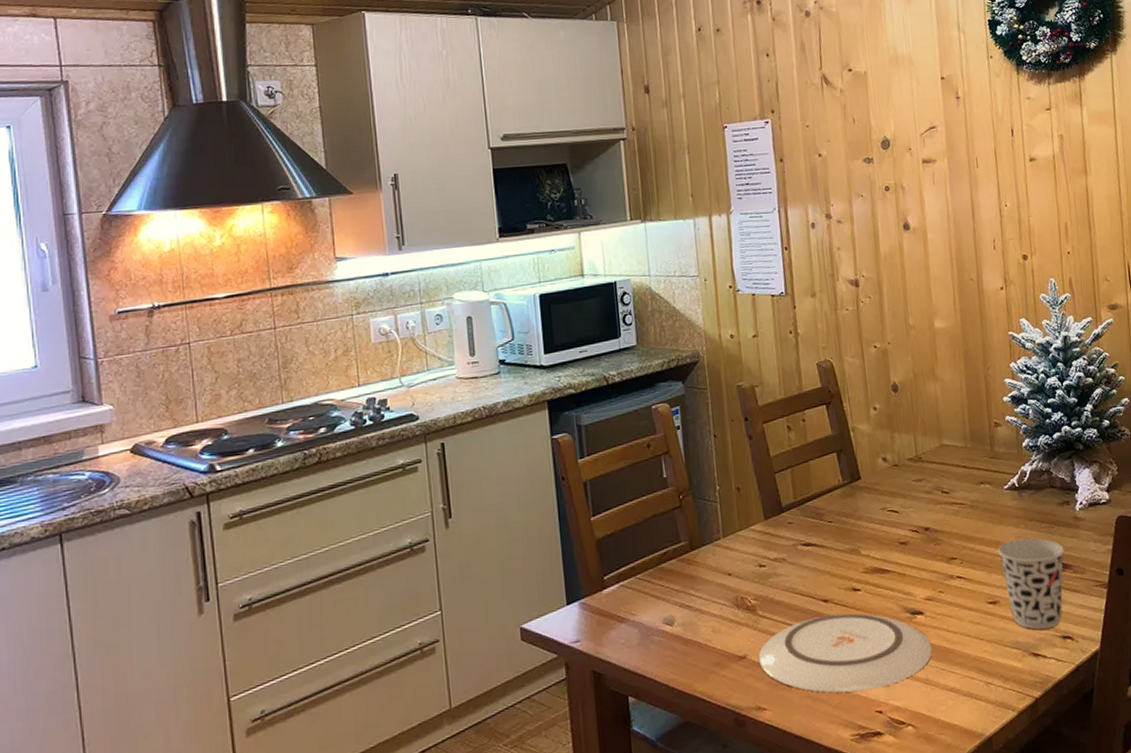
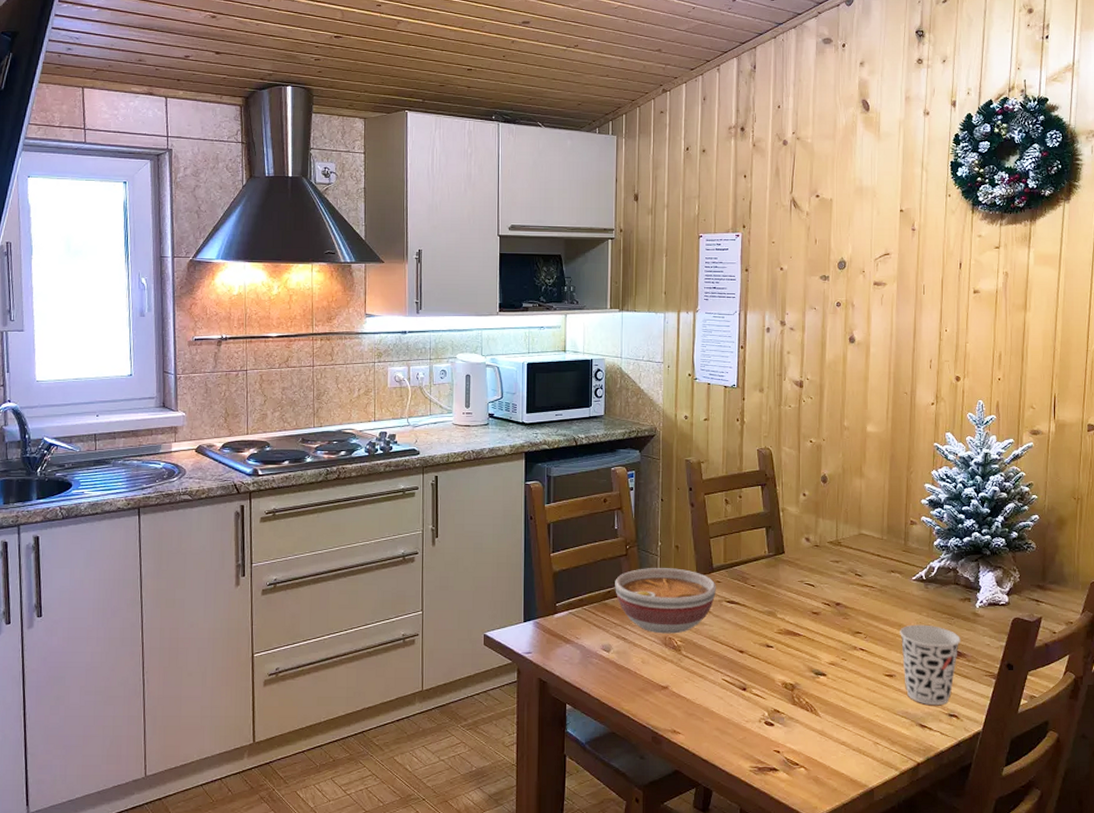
bowl: none [670,513,789,594] -> present [615,568,716,634]
plate: present [758,613,932,693] -> none [678,664,830,732]

